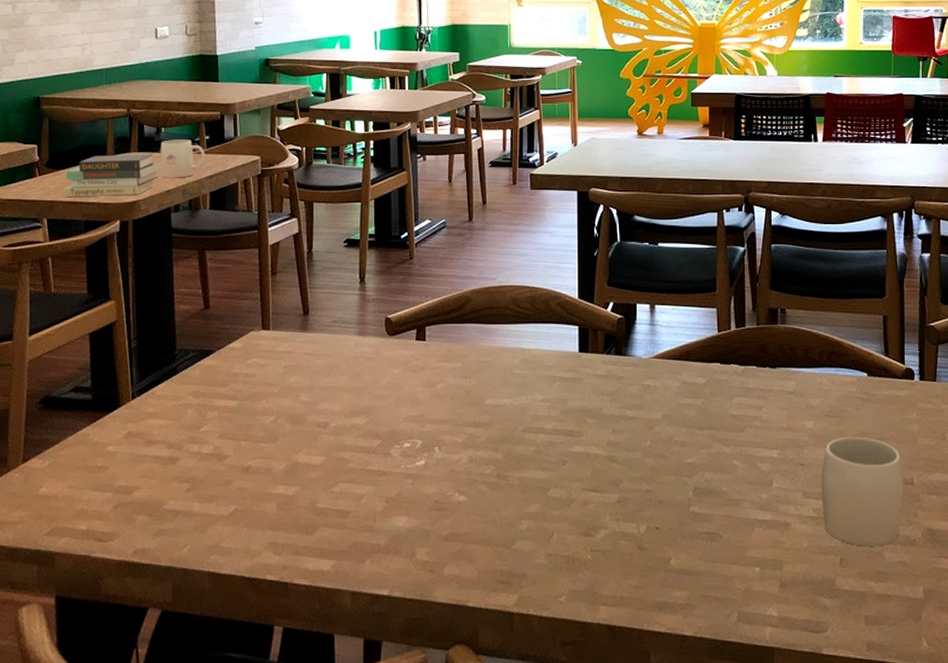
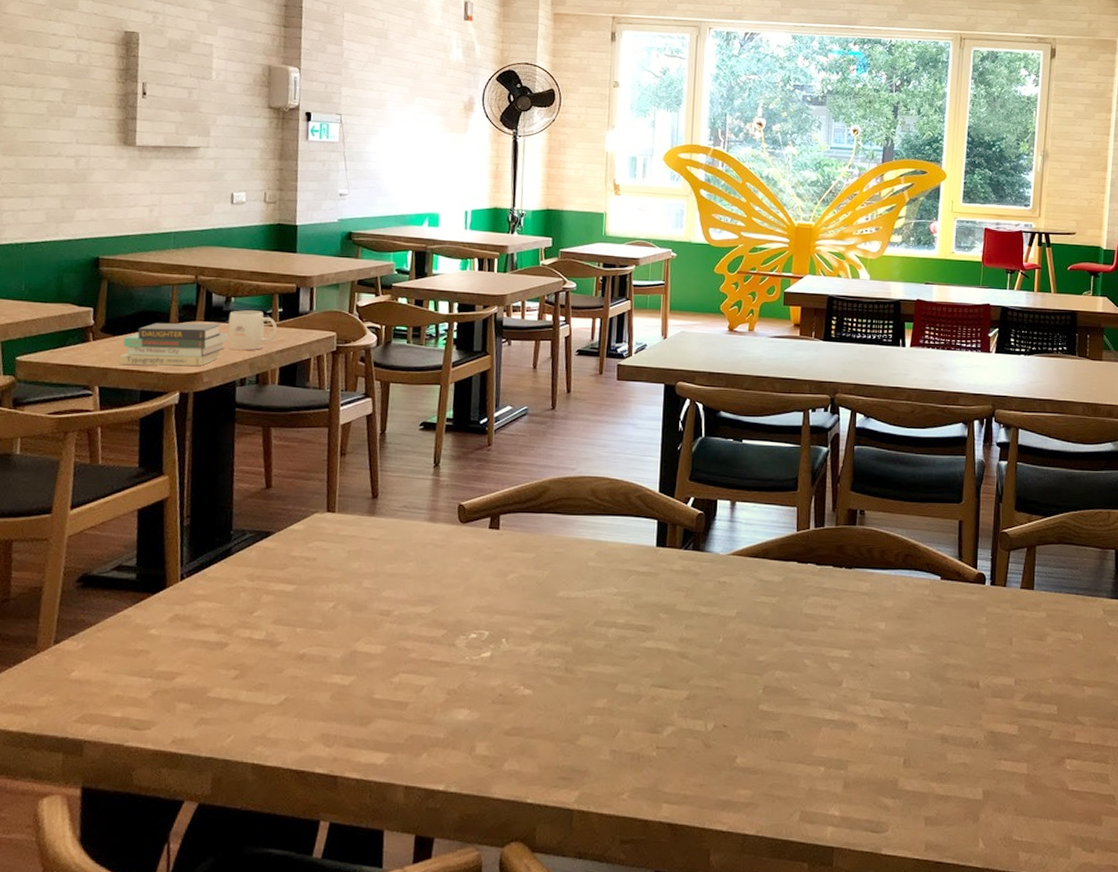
mug: present [820,436,904,547] -> none [889,639,970,748]

